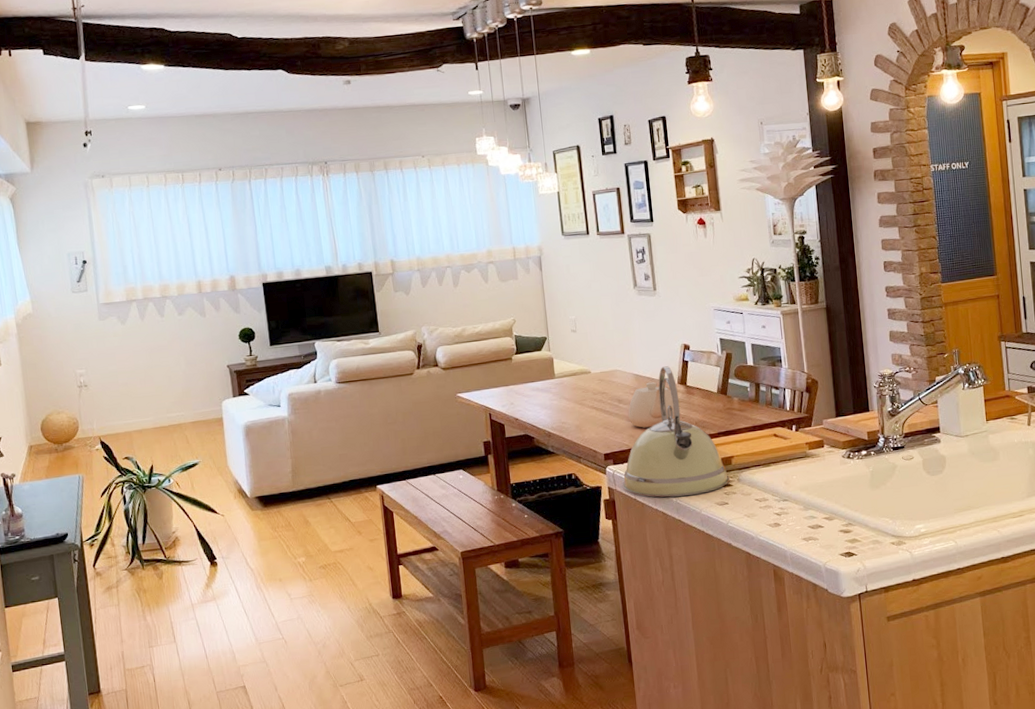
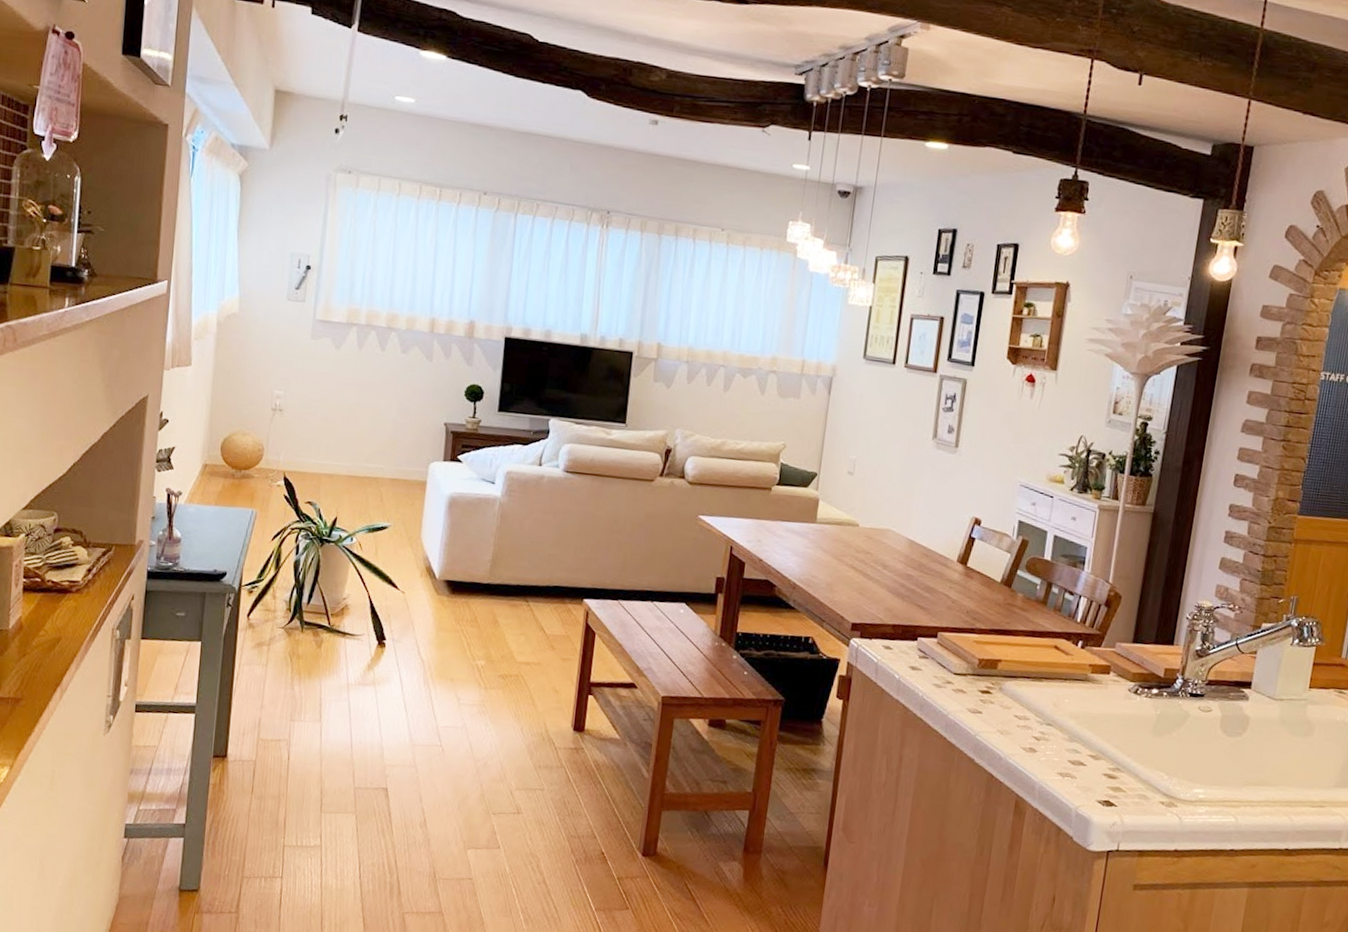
kettle: present [623,366,730,498] -> none [865,538,991,695]
teapot: present [628,381,675,429] -> none [890,552,948,606]

